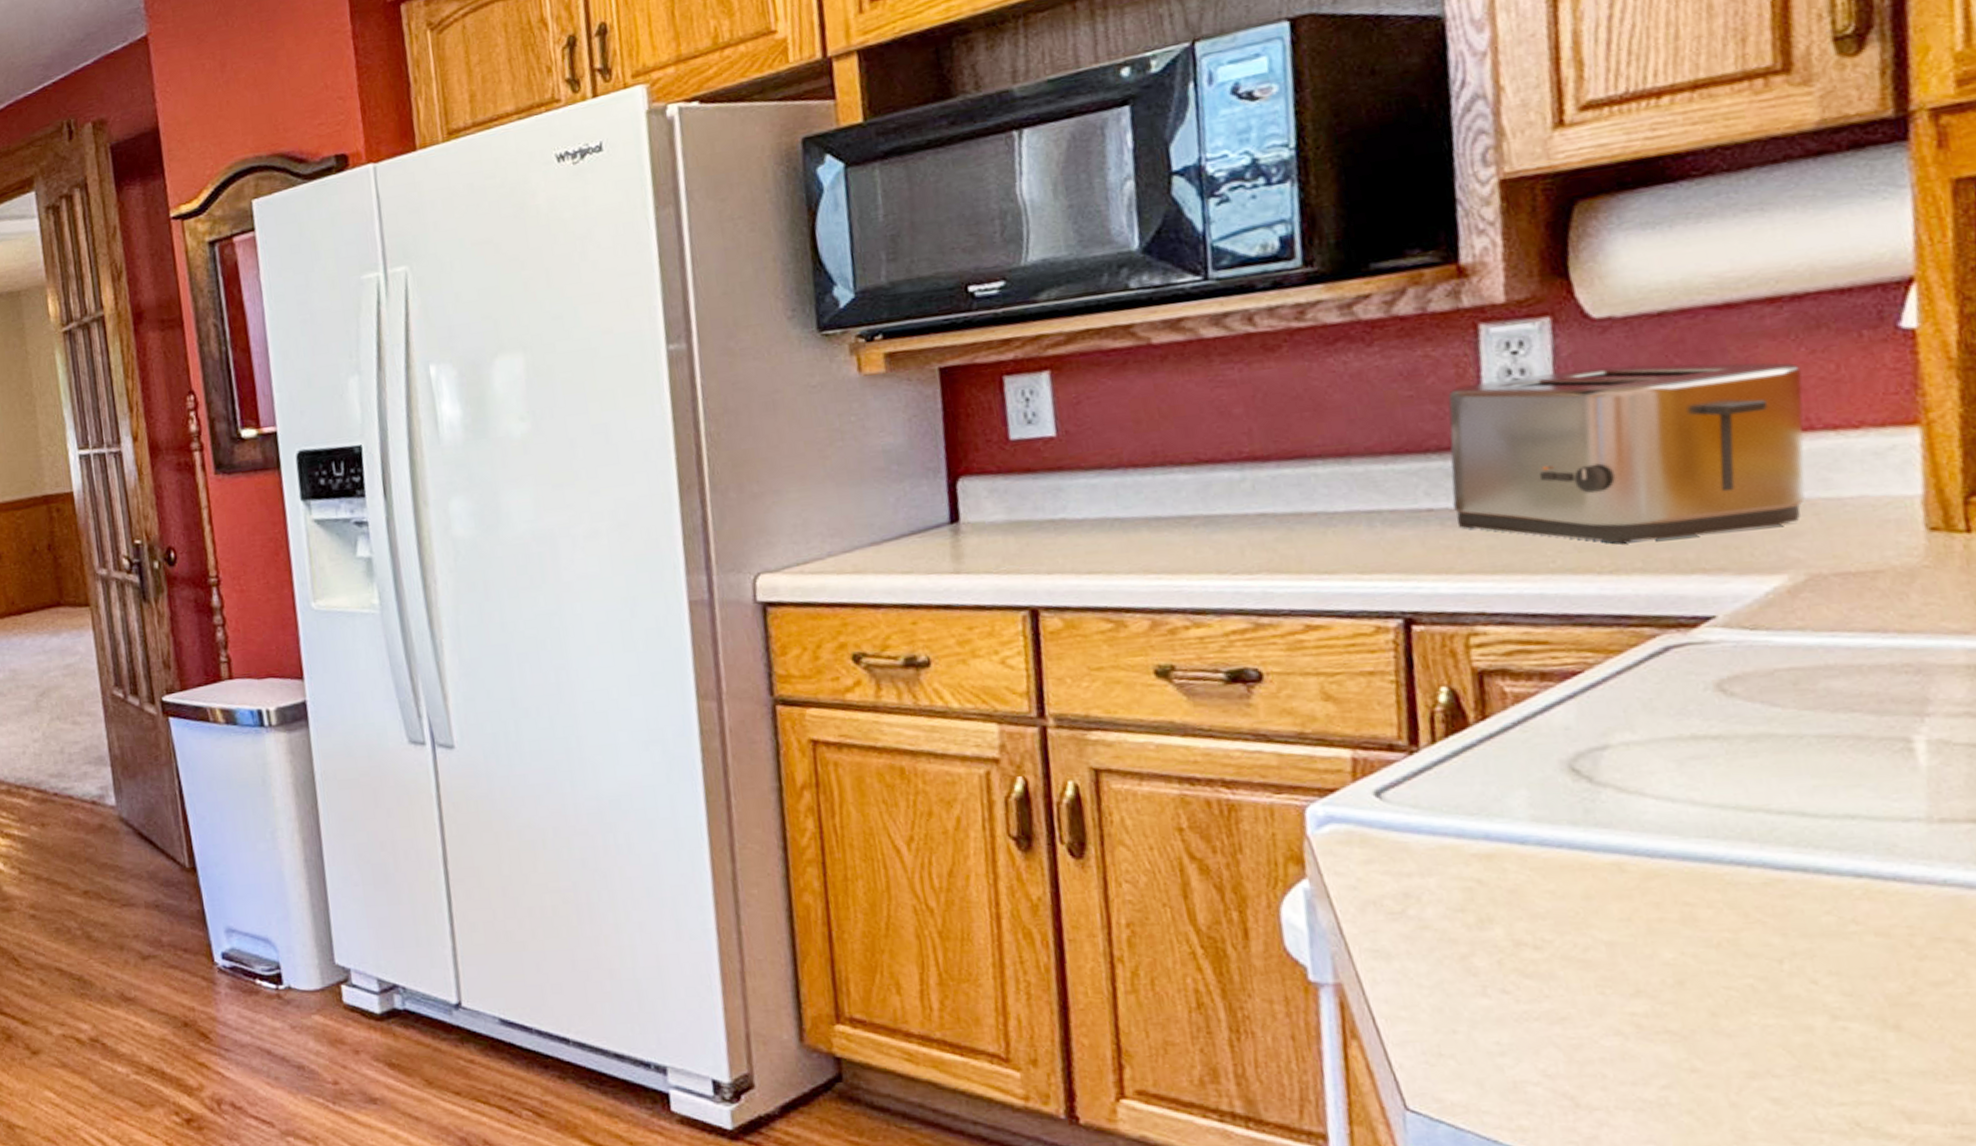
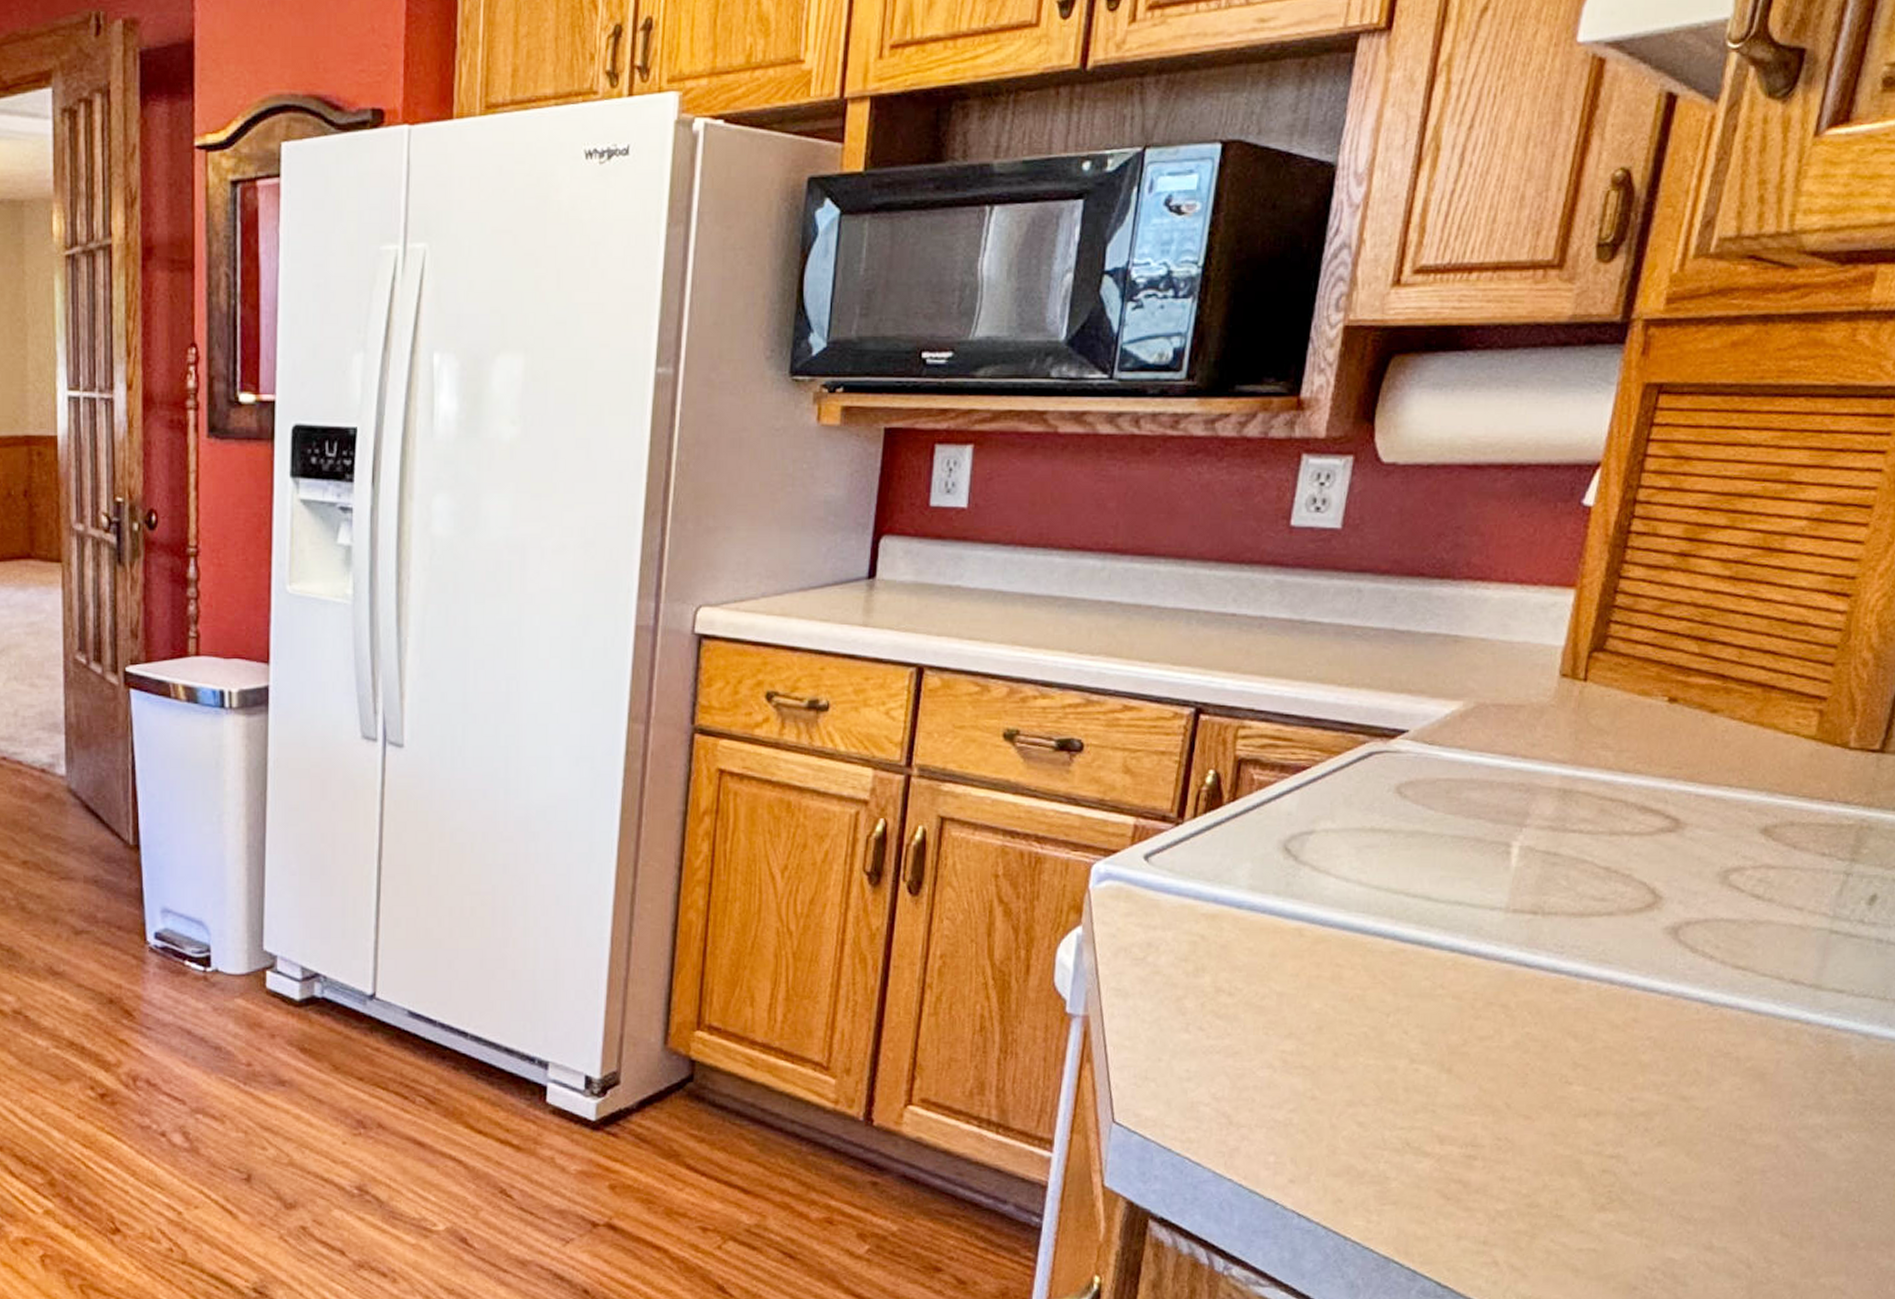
toaster: present [1447,362,1805,543] -> none [1250,506,1511,660]

